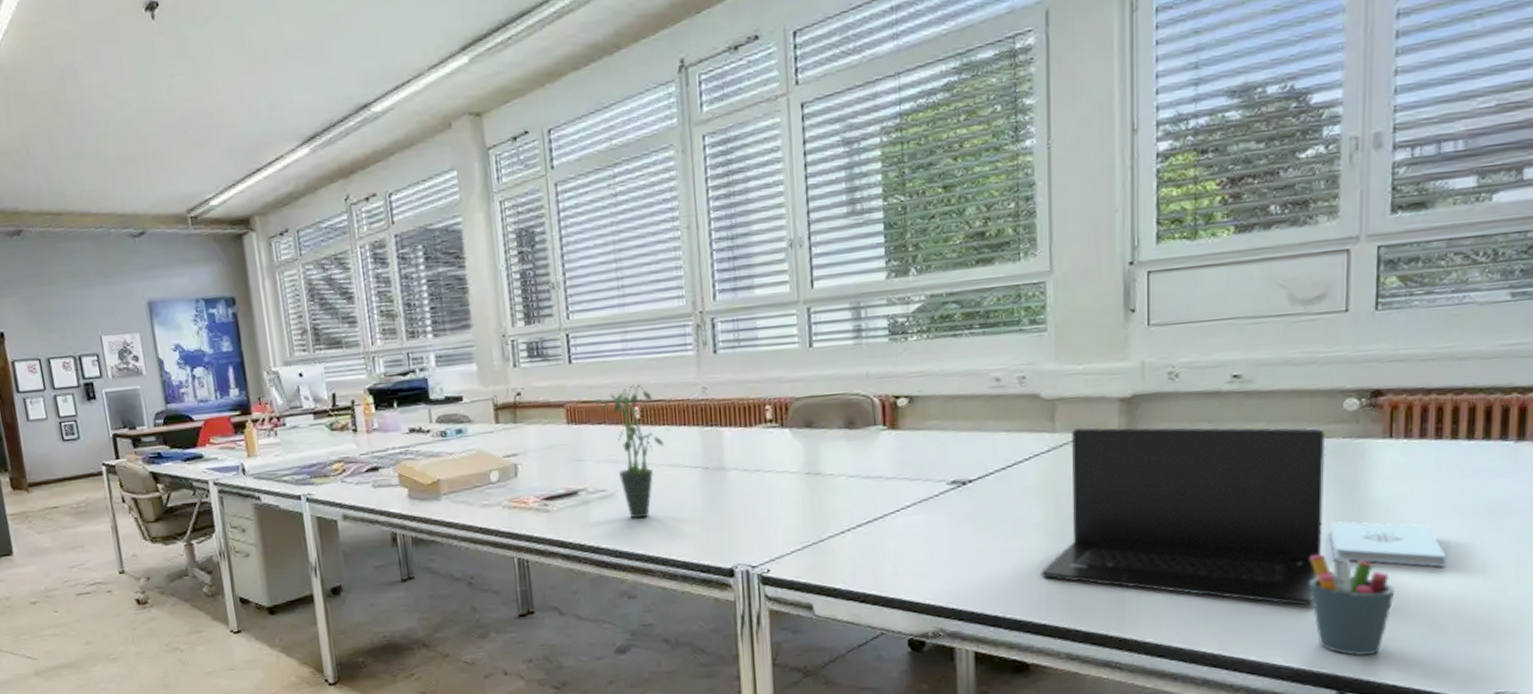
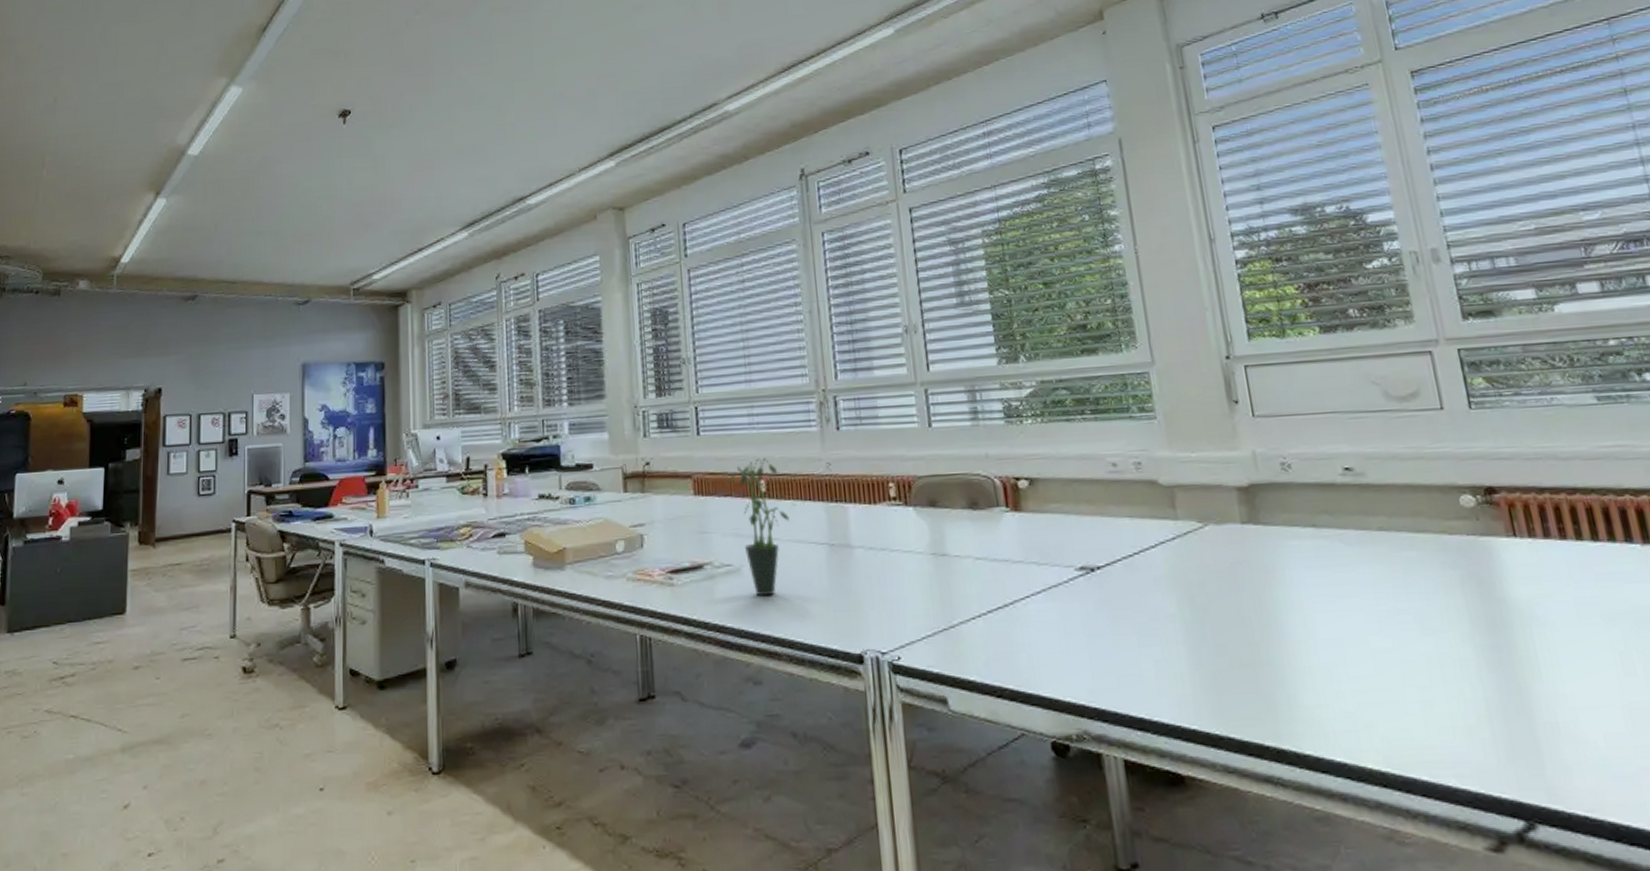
laptop: present [1041,427,1326,606] -> none [1182,516,1476,718]
pen holder: present [1309,554,1395,656] -> none [1461,659,1561,779]
notepad: present [1329,521,1447,567] -> none [1473,624,1607,679]

